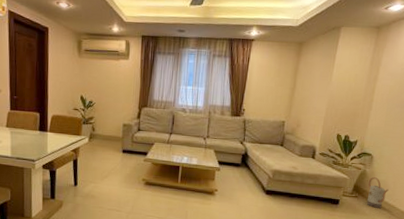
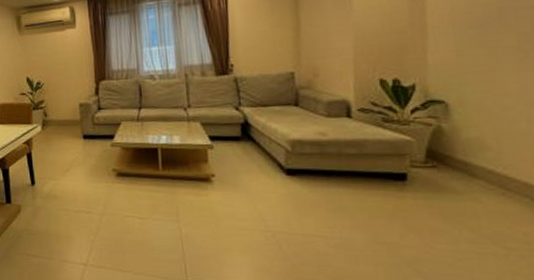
watering can: present [366,177,389,209] -> none [449,134,490,183]

